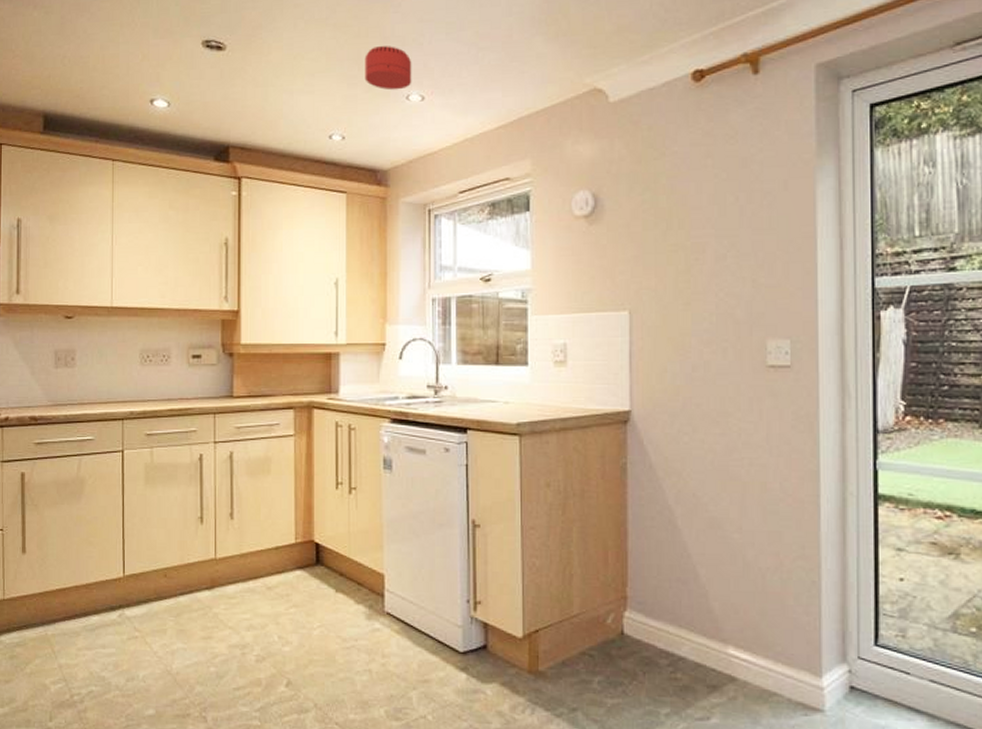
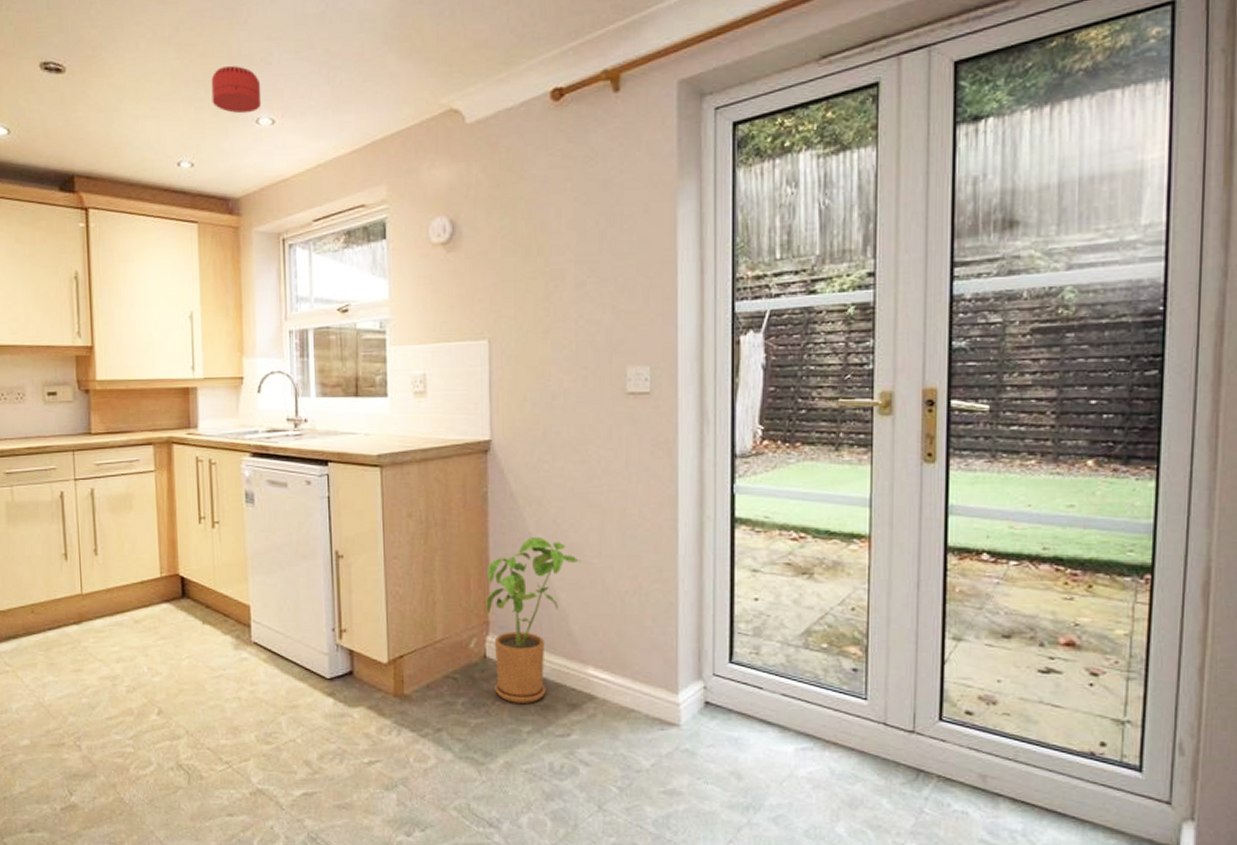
house plant: none [624,509,721,684] -> present [486,536,580,703]

